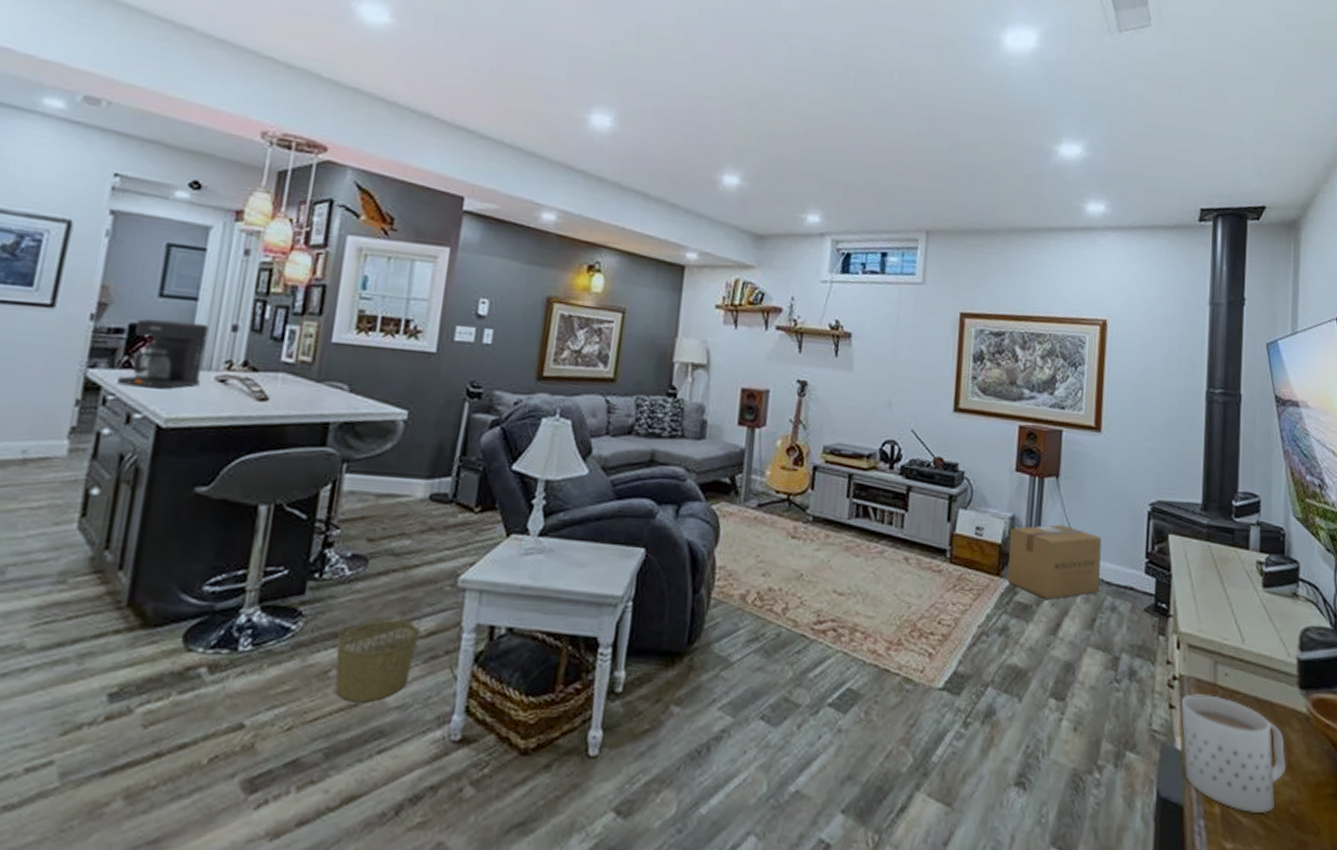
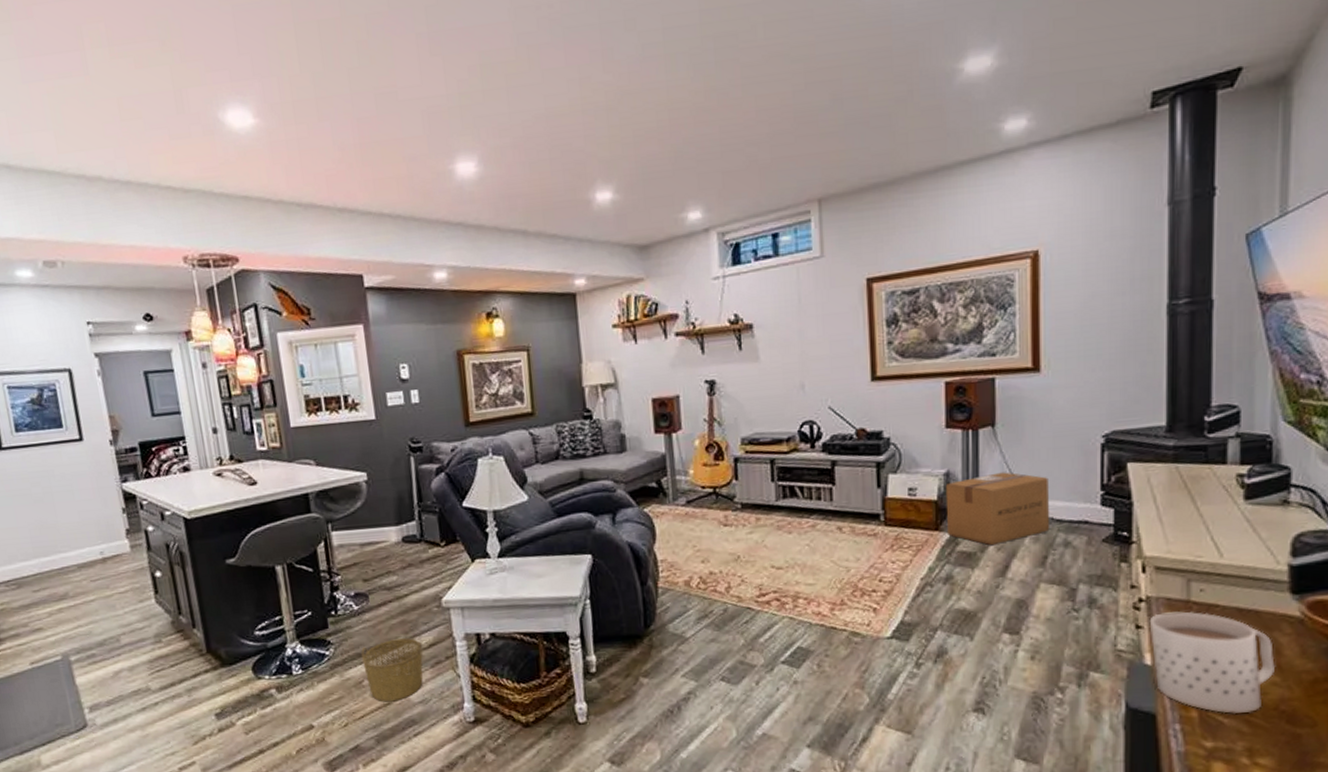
coffee maker: present [117,319,209,389] -> none [143,431,203,492]

